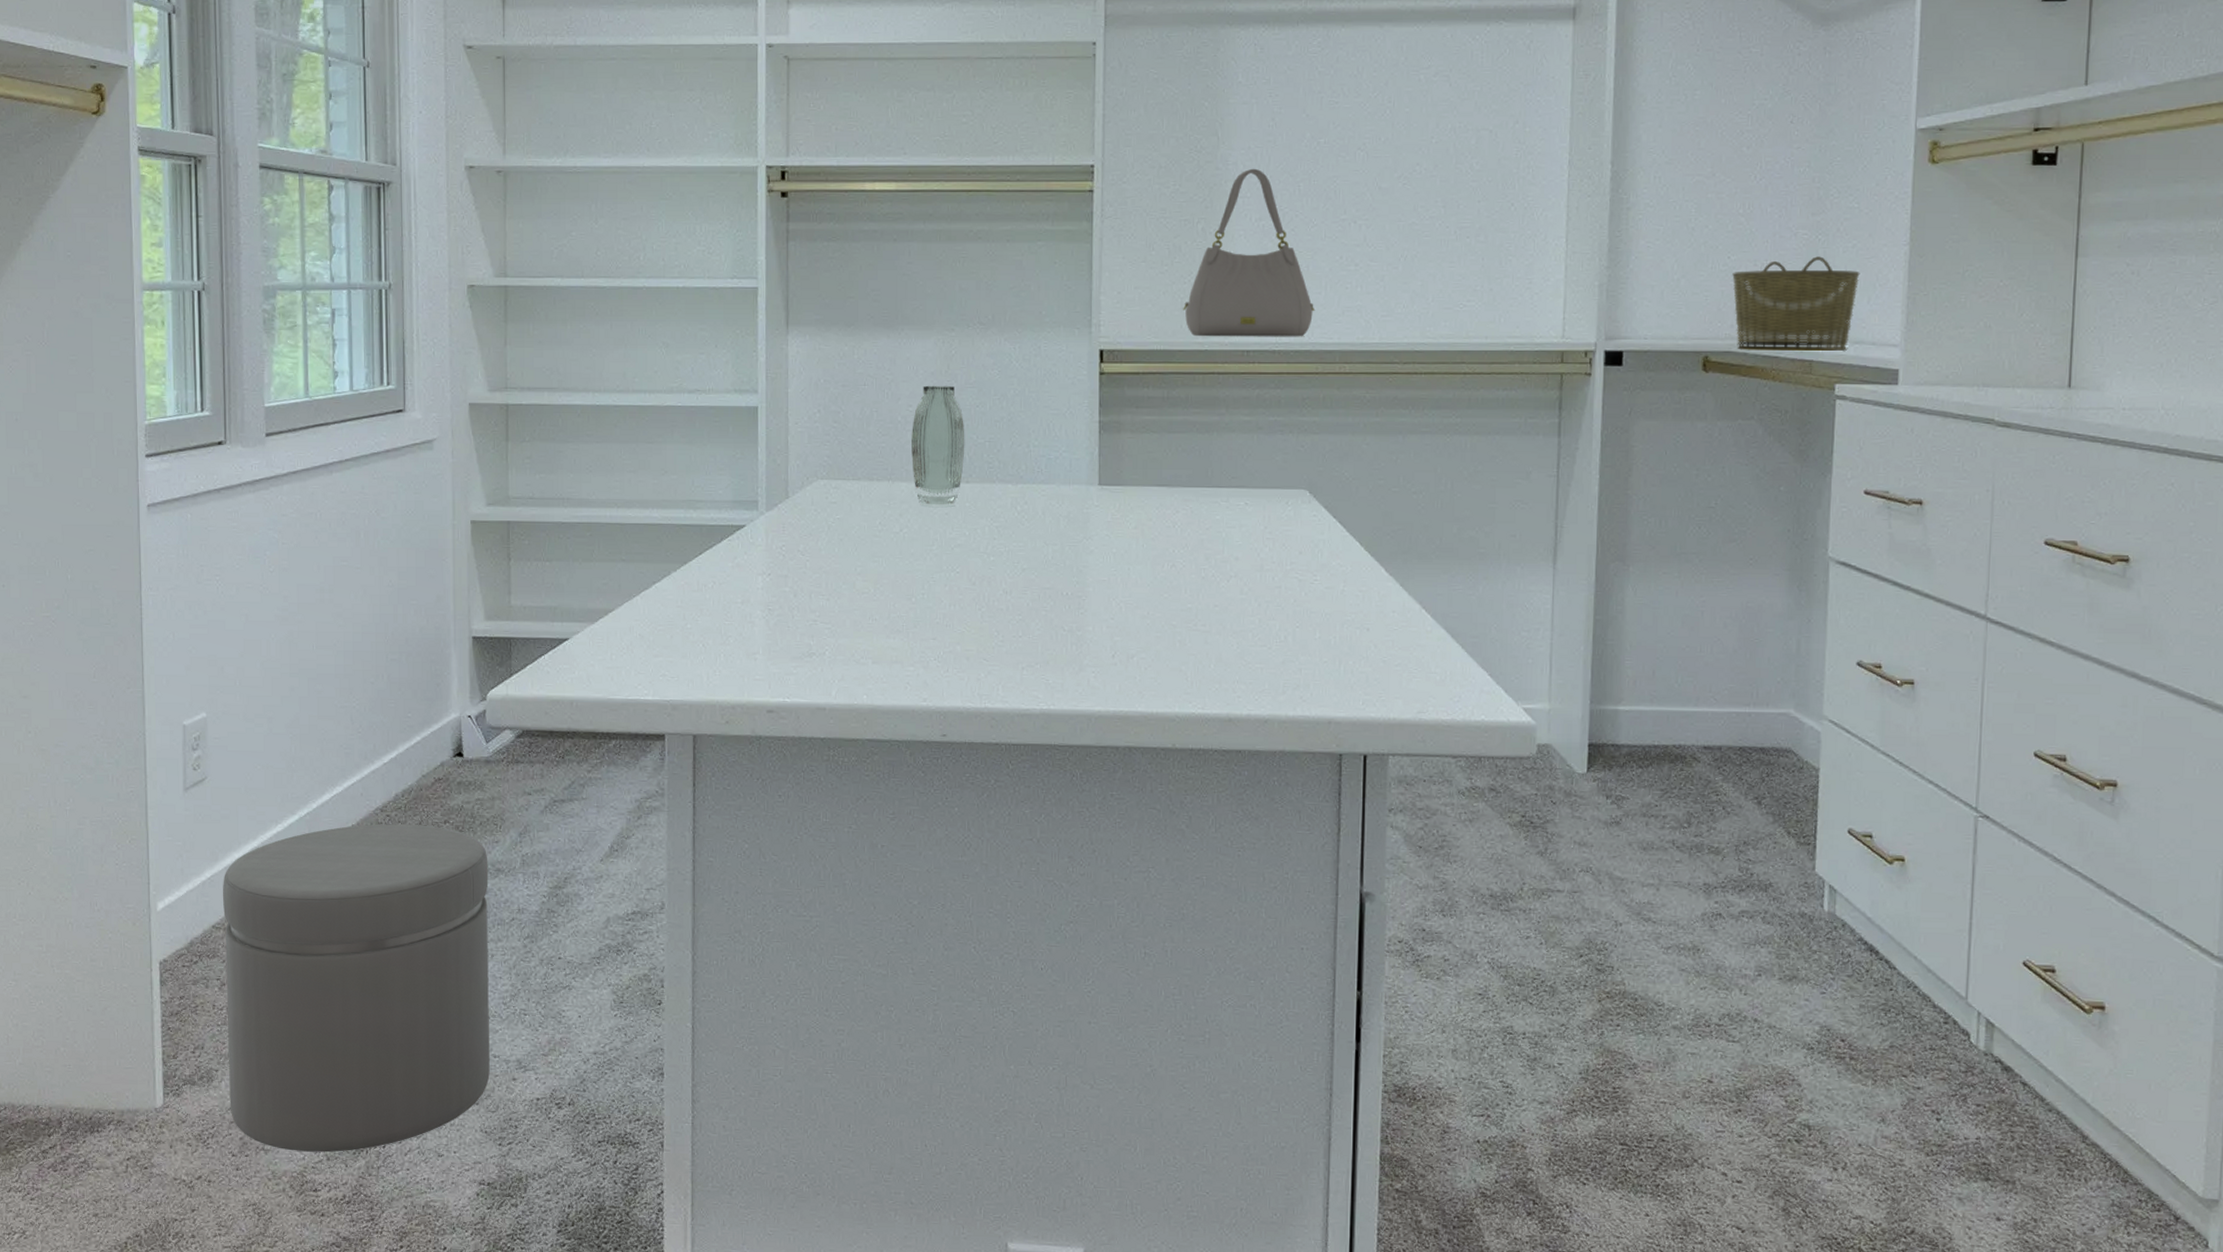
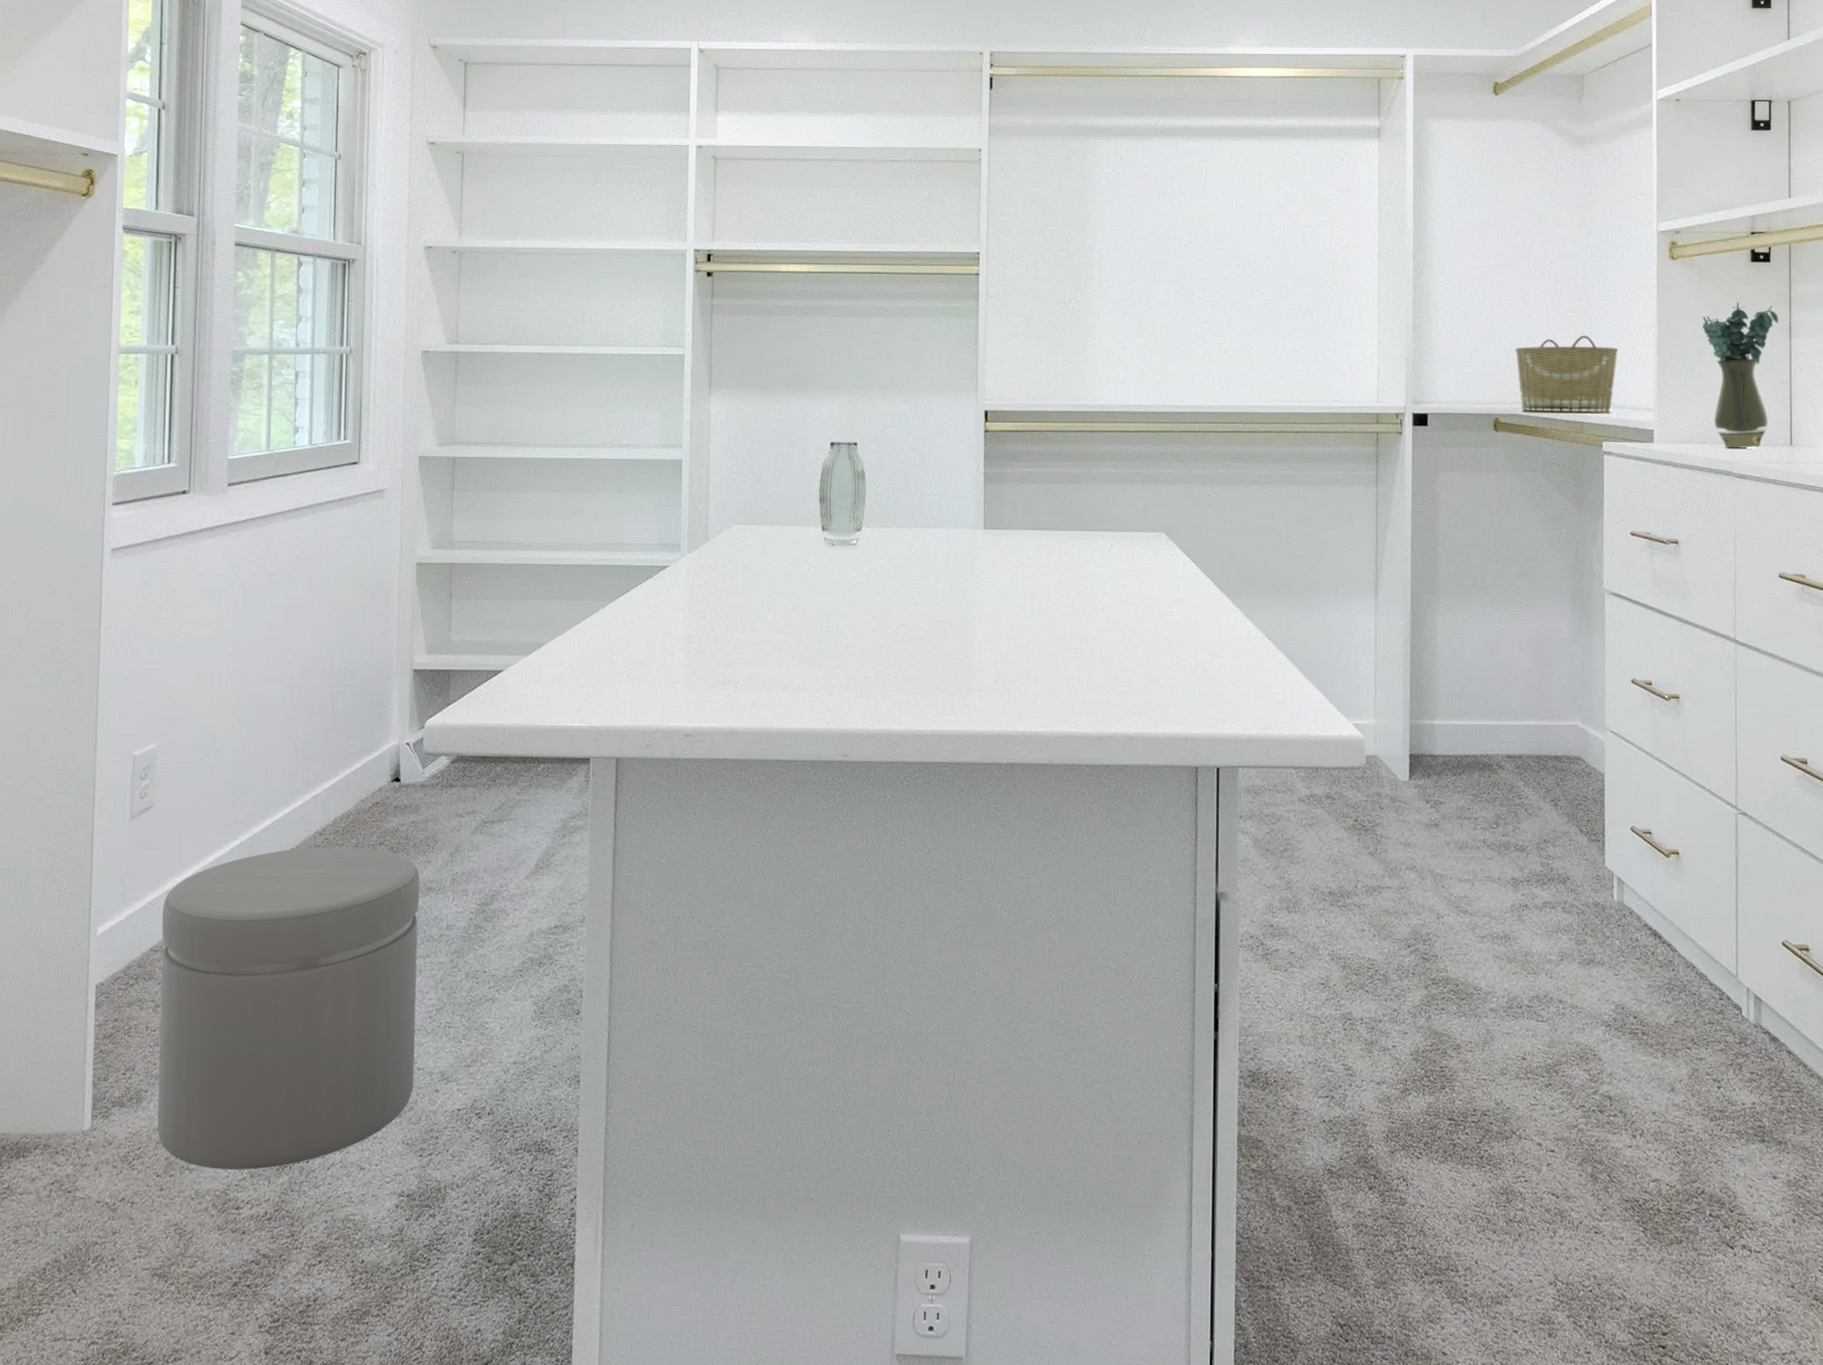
handbag: present [1183,168,1315,337] -> none [1056,256,1169,401]
vase: none [1966,214,2063,391] -> present [1702,302,1779,448]

